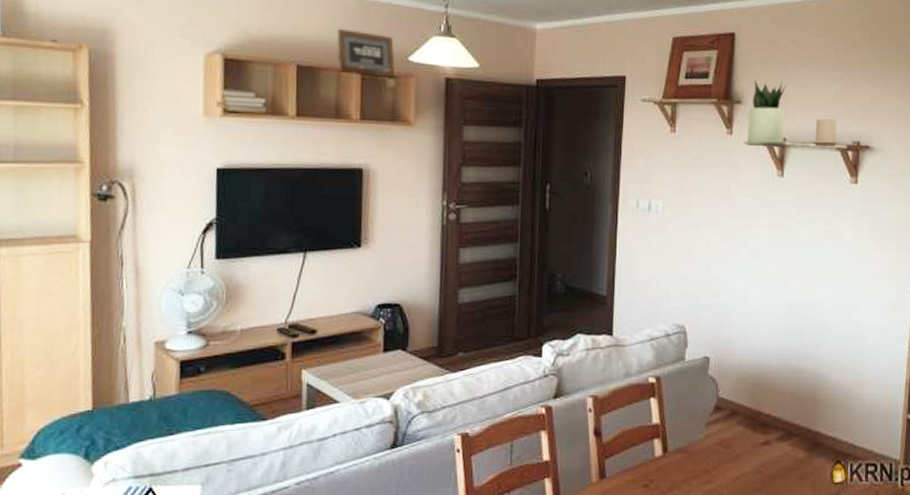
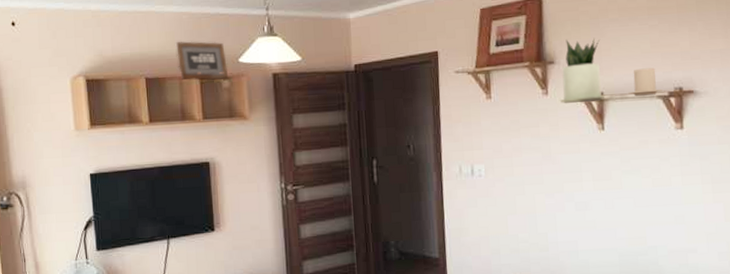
books: present [216,89,267,112] -> none [84,104,125,124]

